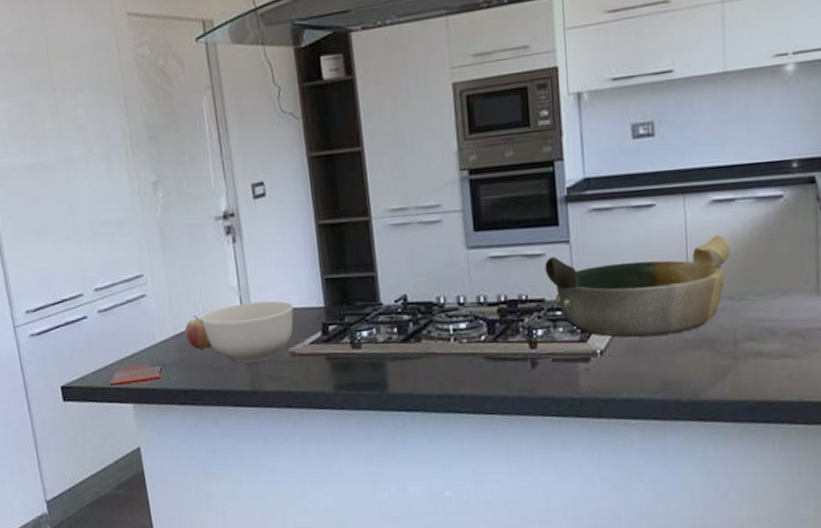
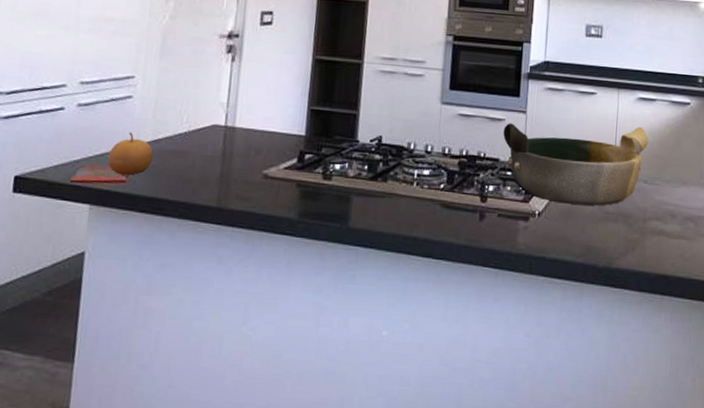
fruit: none [138,330,180,373] -> present [107,132,153,176]
fruit: present [184,315,213,349] -> none [162,124,188,159]
bowl: present [201,300,294,364] -> none [183,120,277,180]

